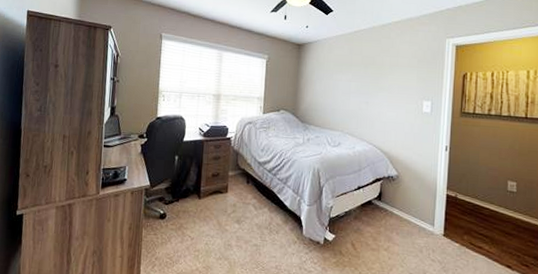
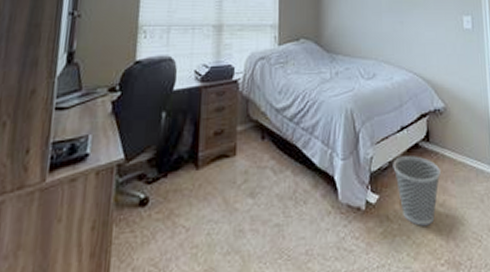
wastebasket: none [348,209,388,263] -> present [393,156,441,226]

